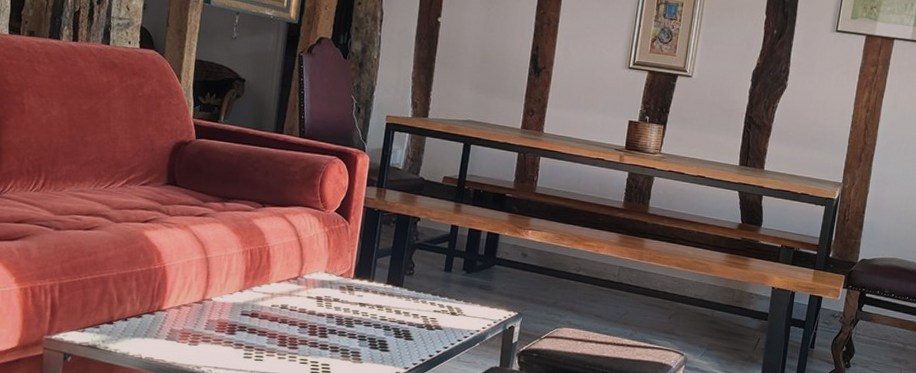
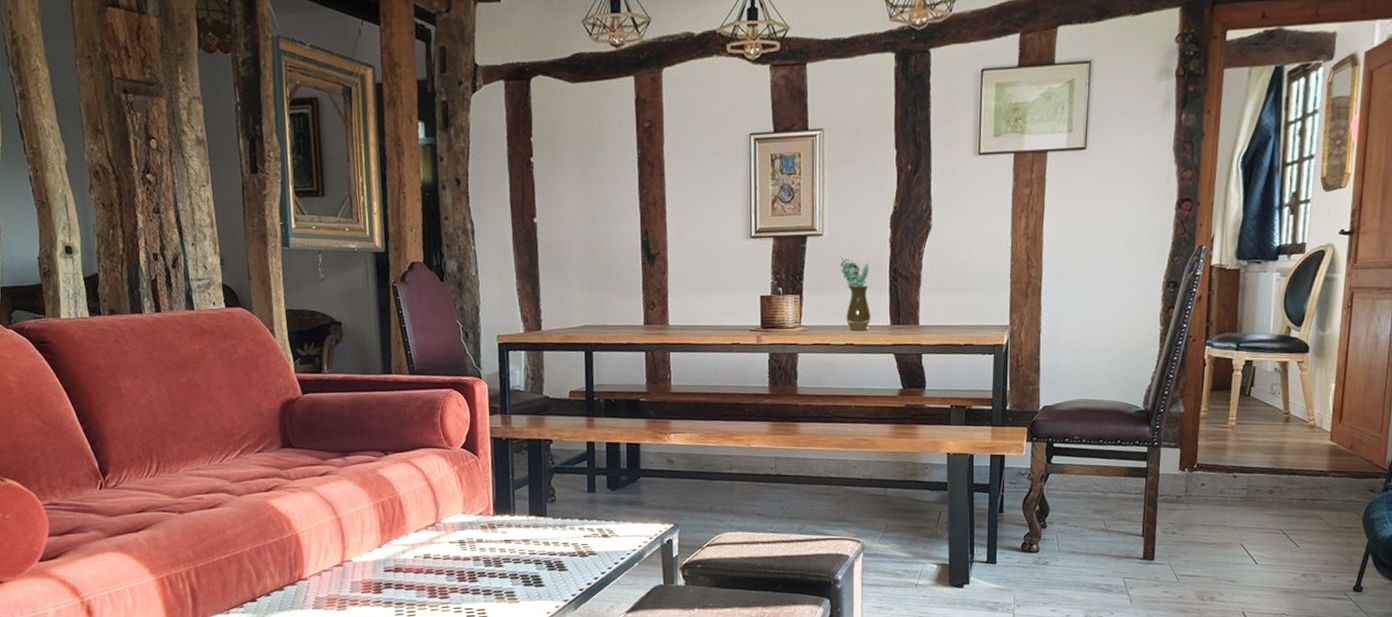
vase: none [701,99,728,167] -> present [841,258,871,331]

